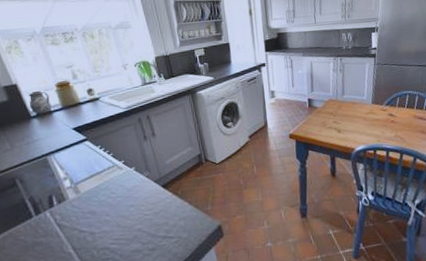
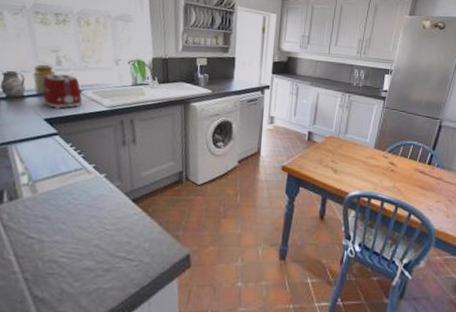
toaster: none [64,86,102,118] -> present [42,74,83,110]

